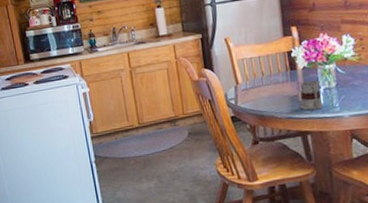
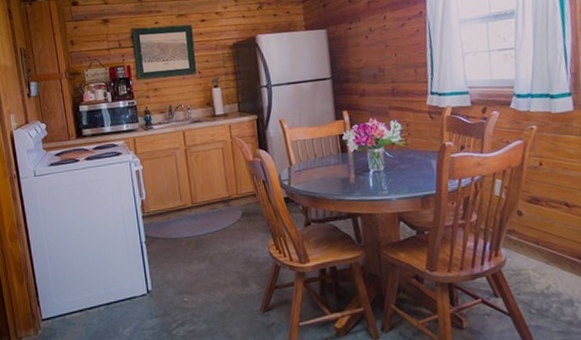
mug: present [299,80,324,111] -> none [350,163,373,193]

